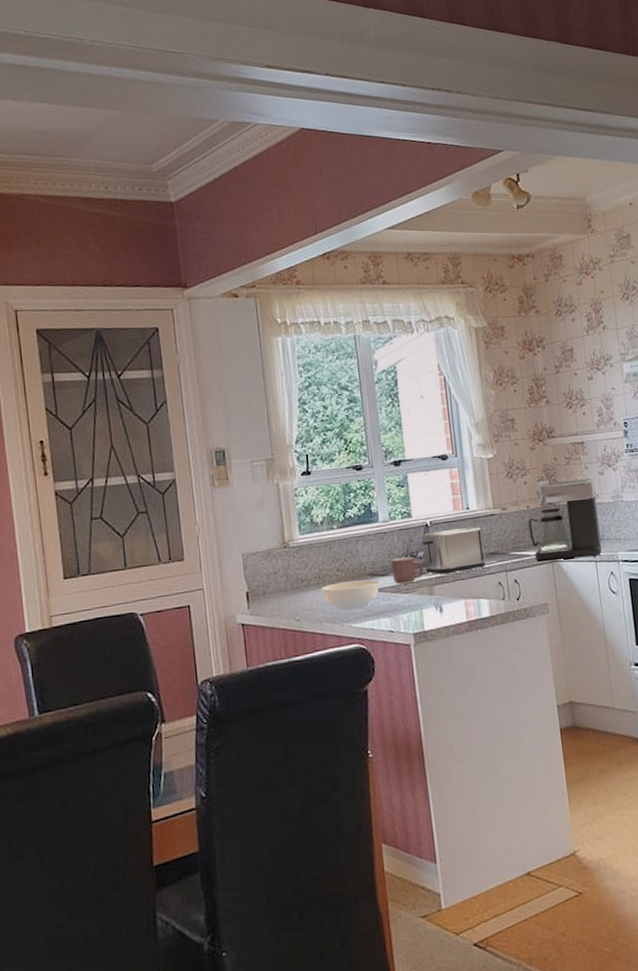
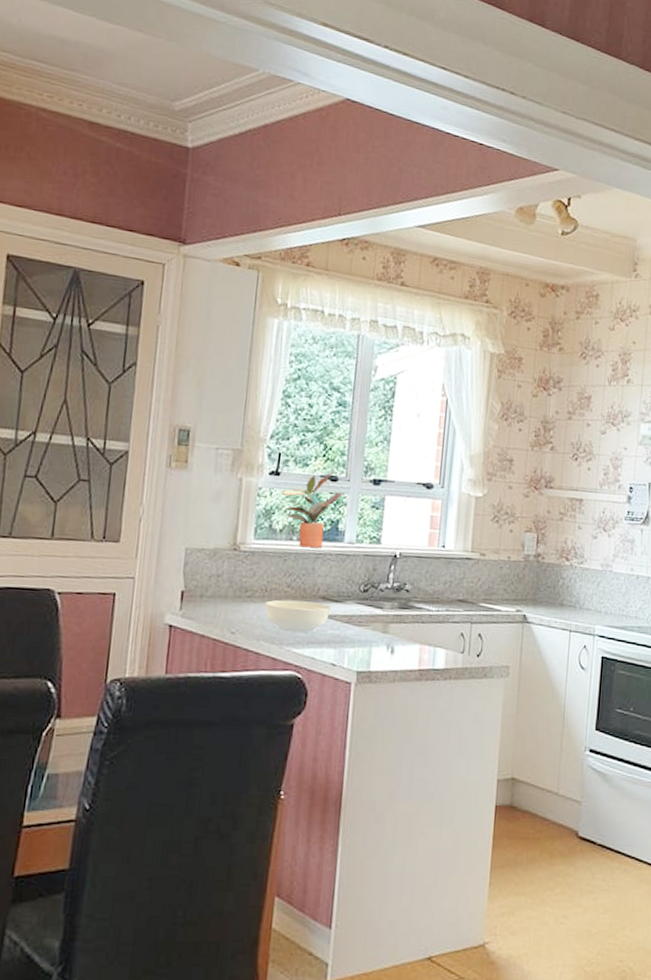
potted plant: none [315,463,369,534] -> present [281,472,343,549]
mug: present [390,556,424,585] -> none [346,585,383,616]
toaster: present [421,527,486,575] -> none [383,564,455,614]
coffee maker: present [528,478,603,561] -> none [505,536,585,625]

